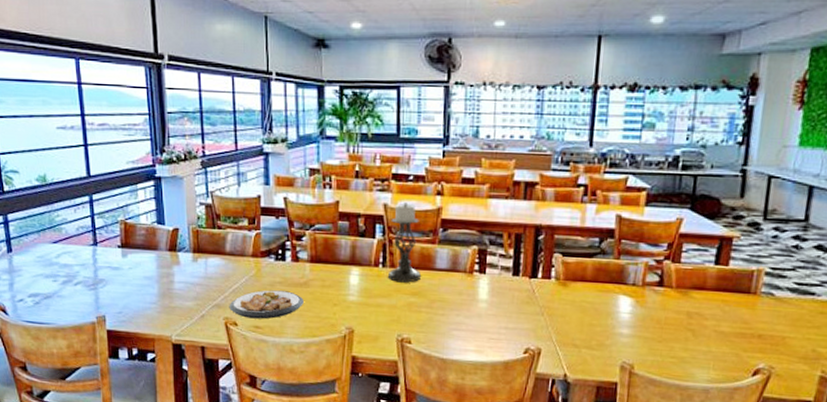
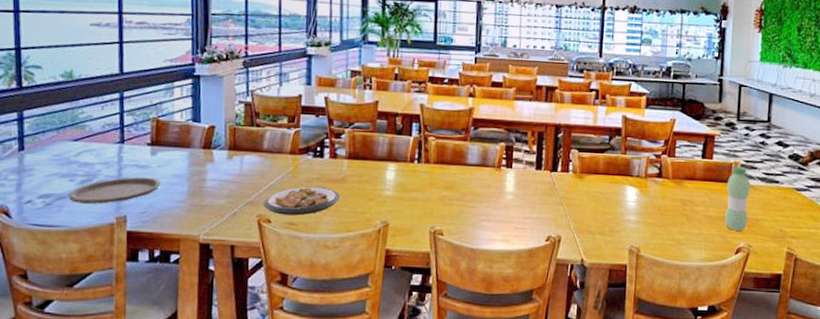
plate: none [54,278,133,304] -> present [69,177,160,204]
candle holder: present [387,202,421,283] -> none [422,103,453,178]
water bottle: none [741,274,777,351] -> present [725,166,750,232]

